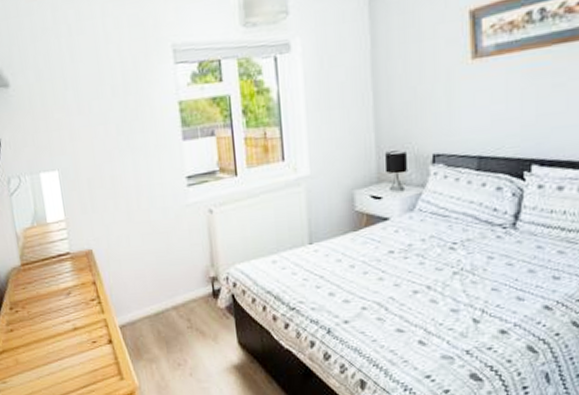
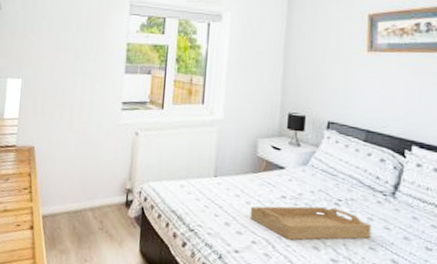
serving tray: none [355,252,493,298] -> present [250,206,372,241]

